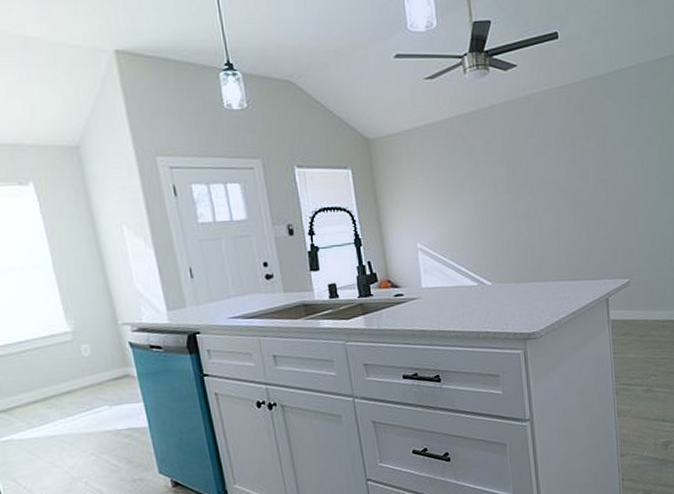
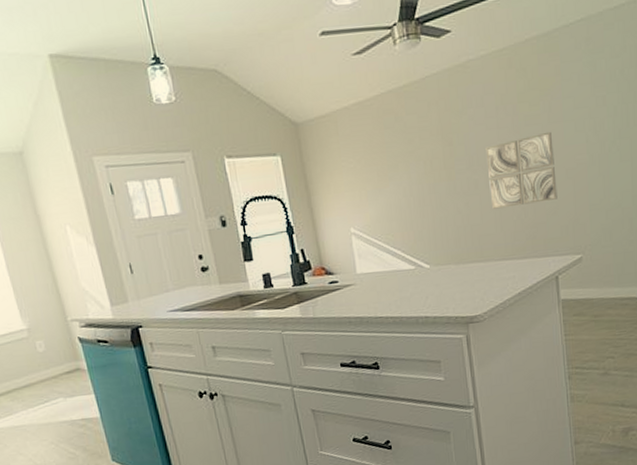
wall art: none [546,164,609,233] -> present [485,131,558,209]

